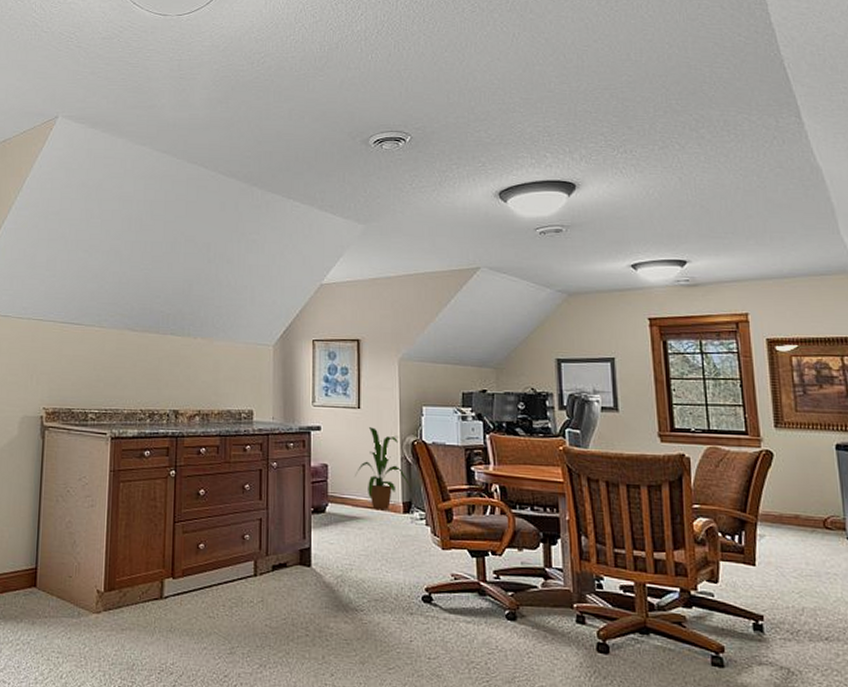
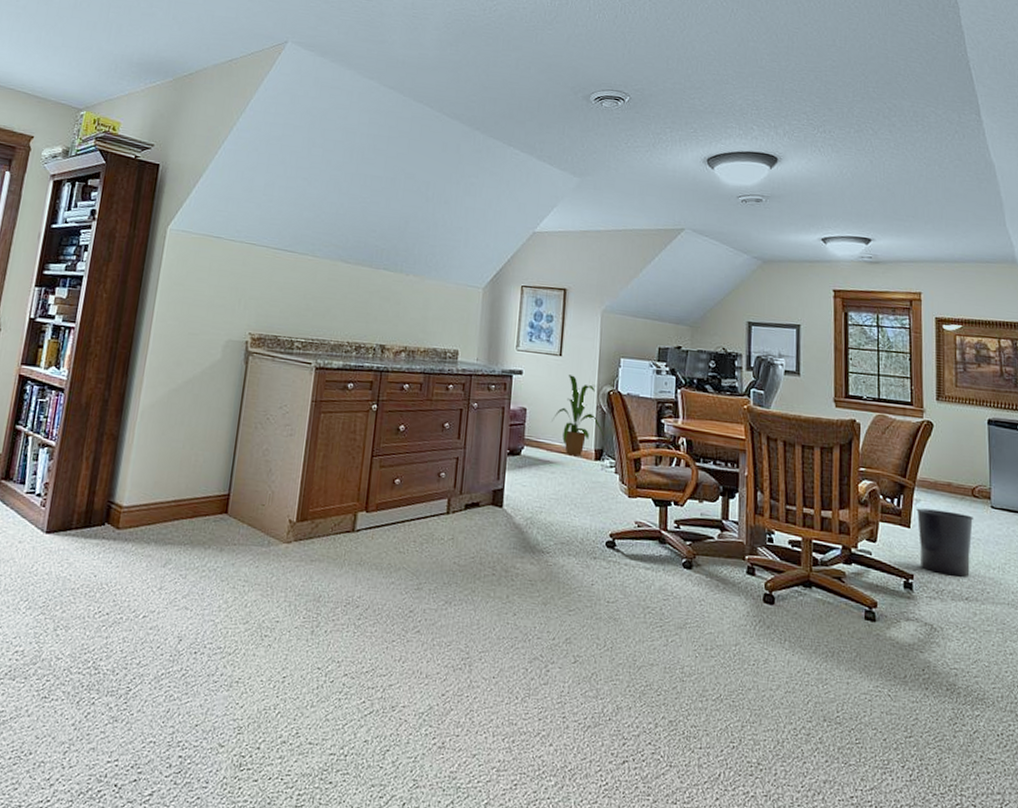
waste bin: none [761,544,829,616] -> present [916,508,974,577]

